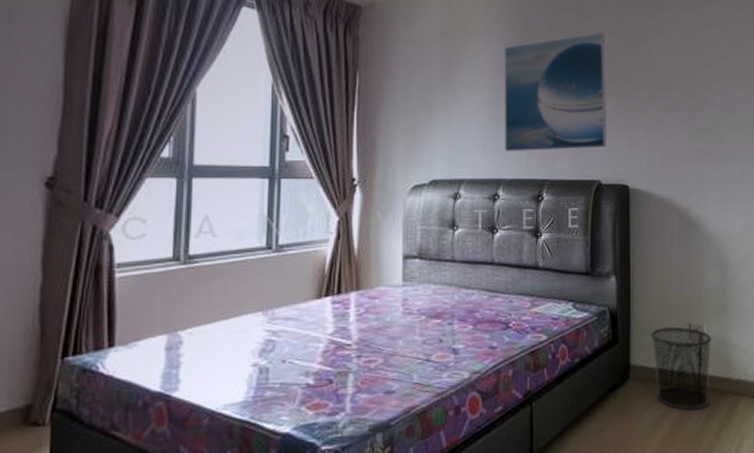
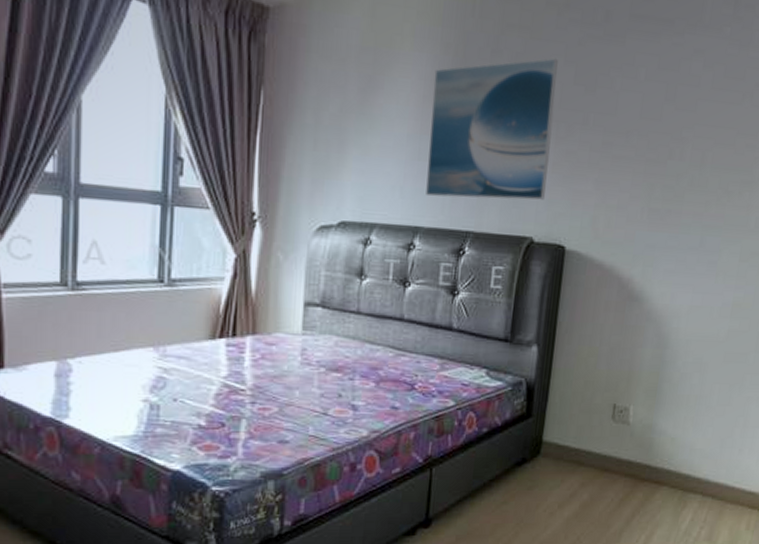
waste bin: present [651,326,712,410] -> none [568,406,637,493]

